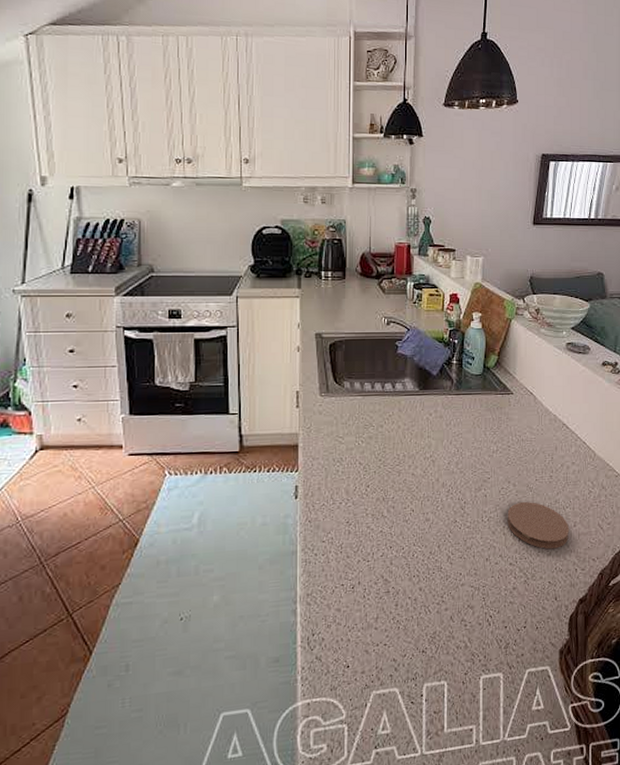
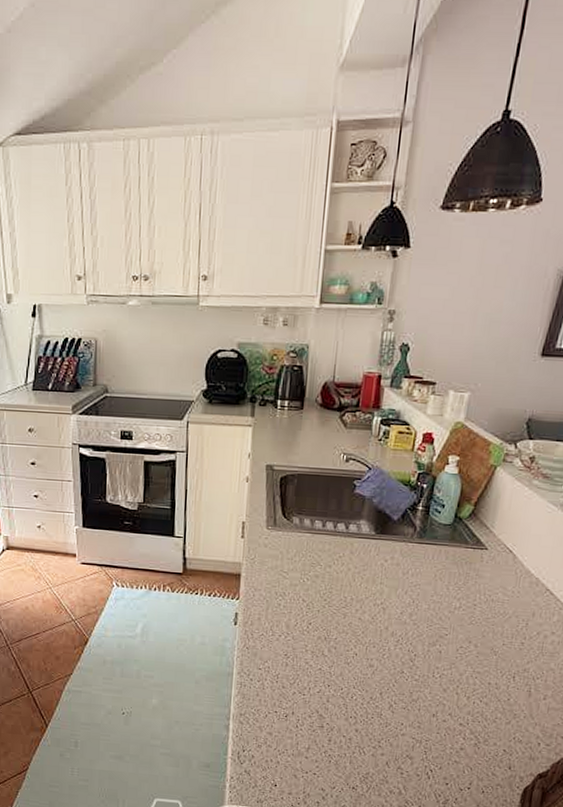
coaster: present [507,502,570,550] -> none [462,664,538,719]

